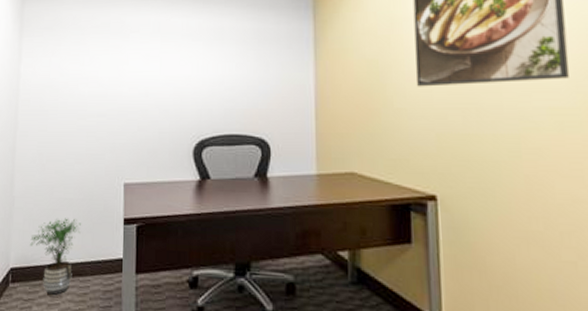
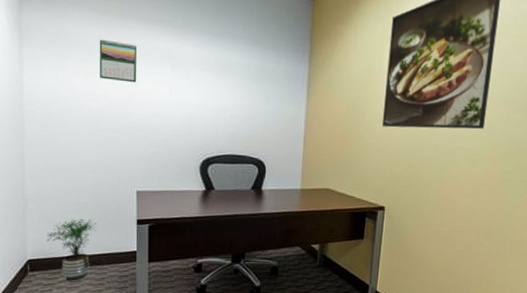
calendar: none [90,20,127,62] -> present [99,39,137,83]

